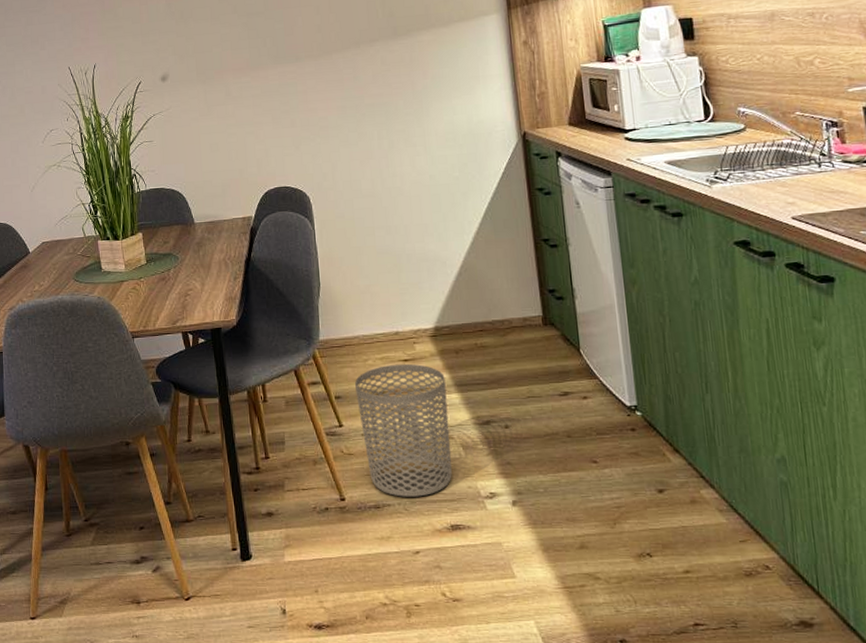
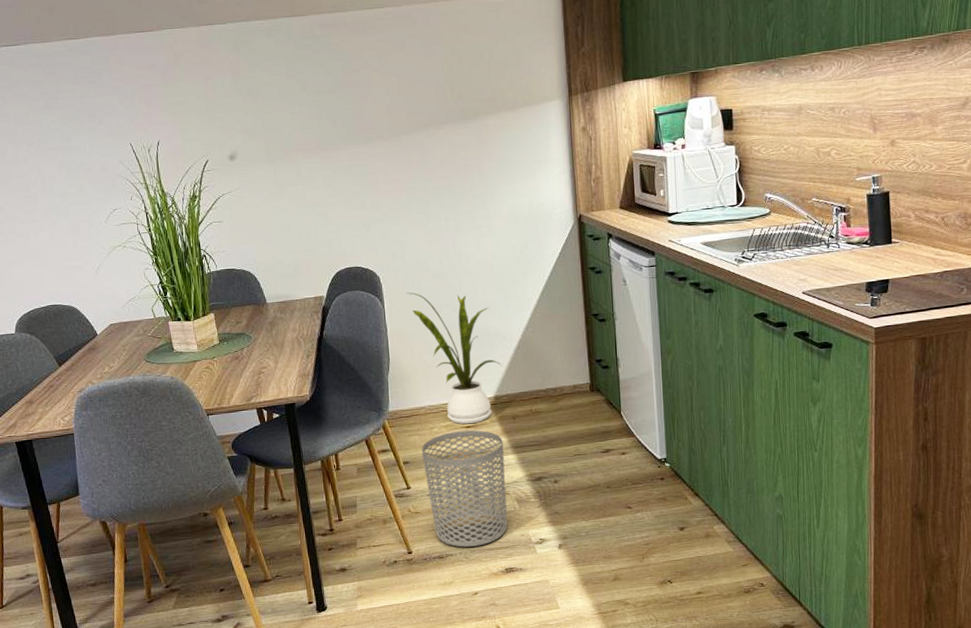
house plant: none [338,214,442,357] -> present [406,292,502,425]

